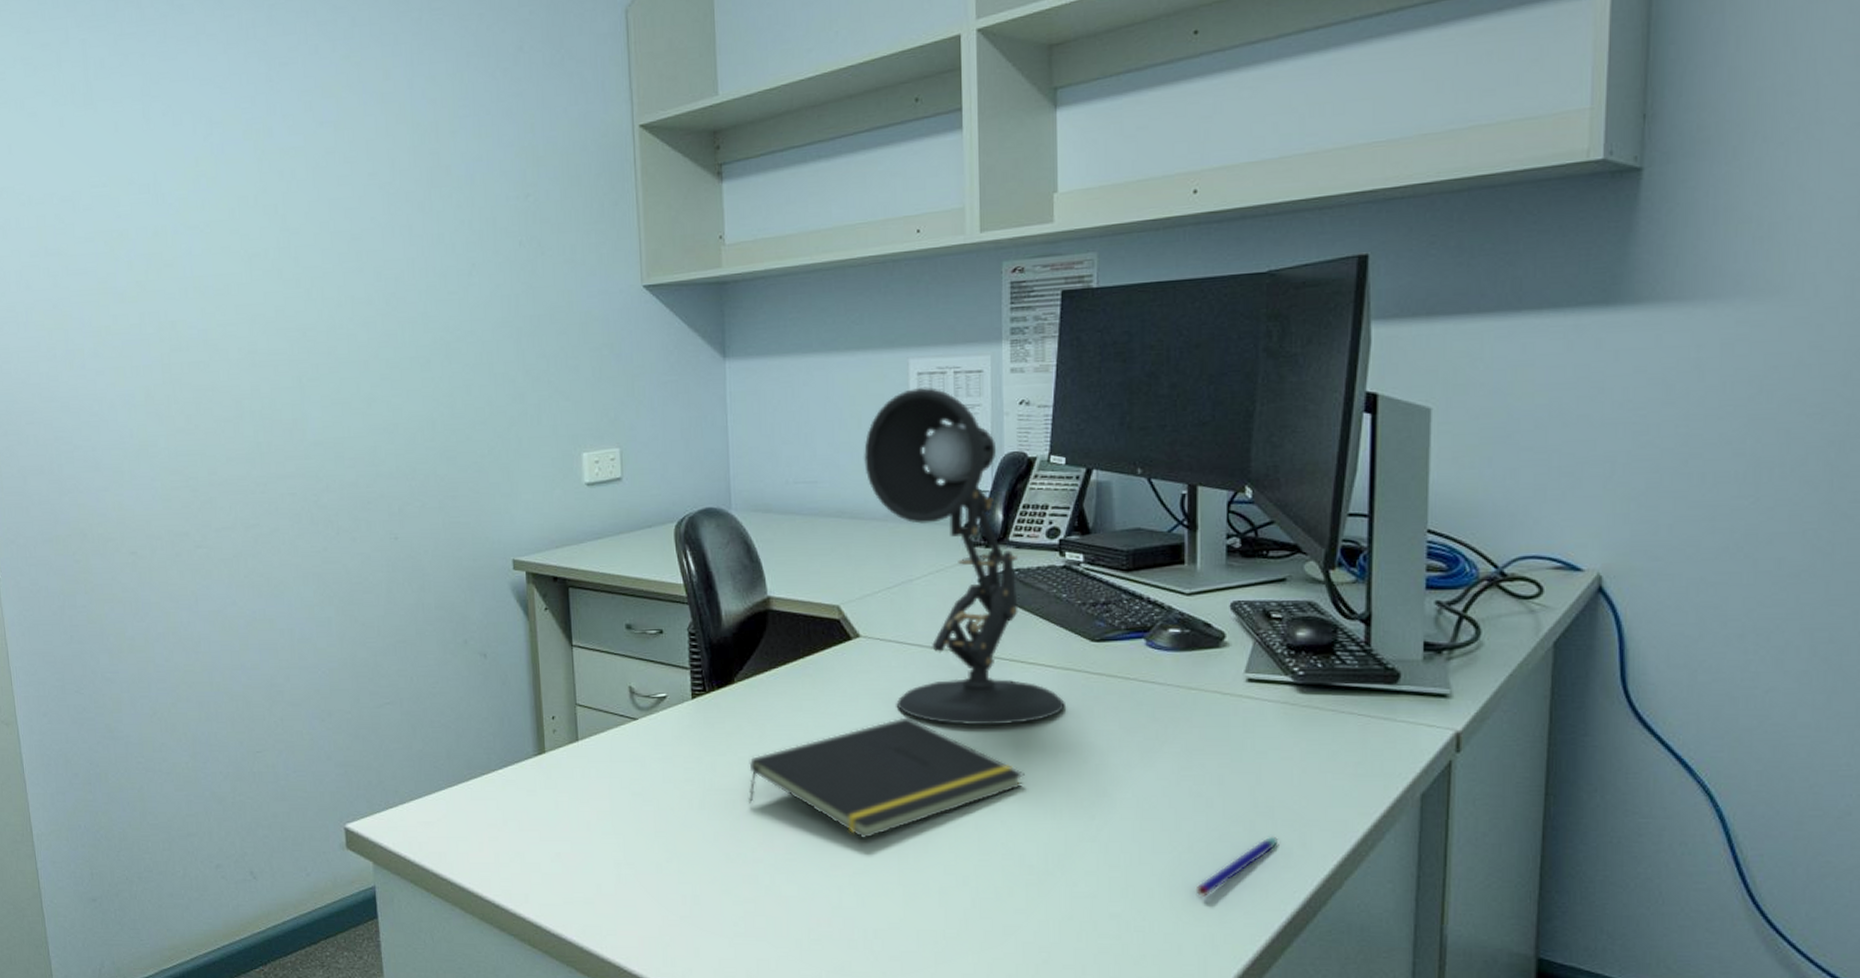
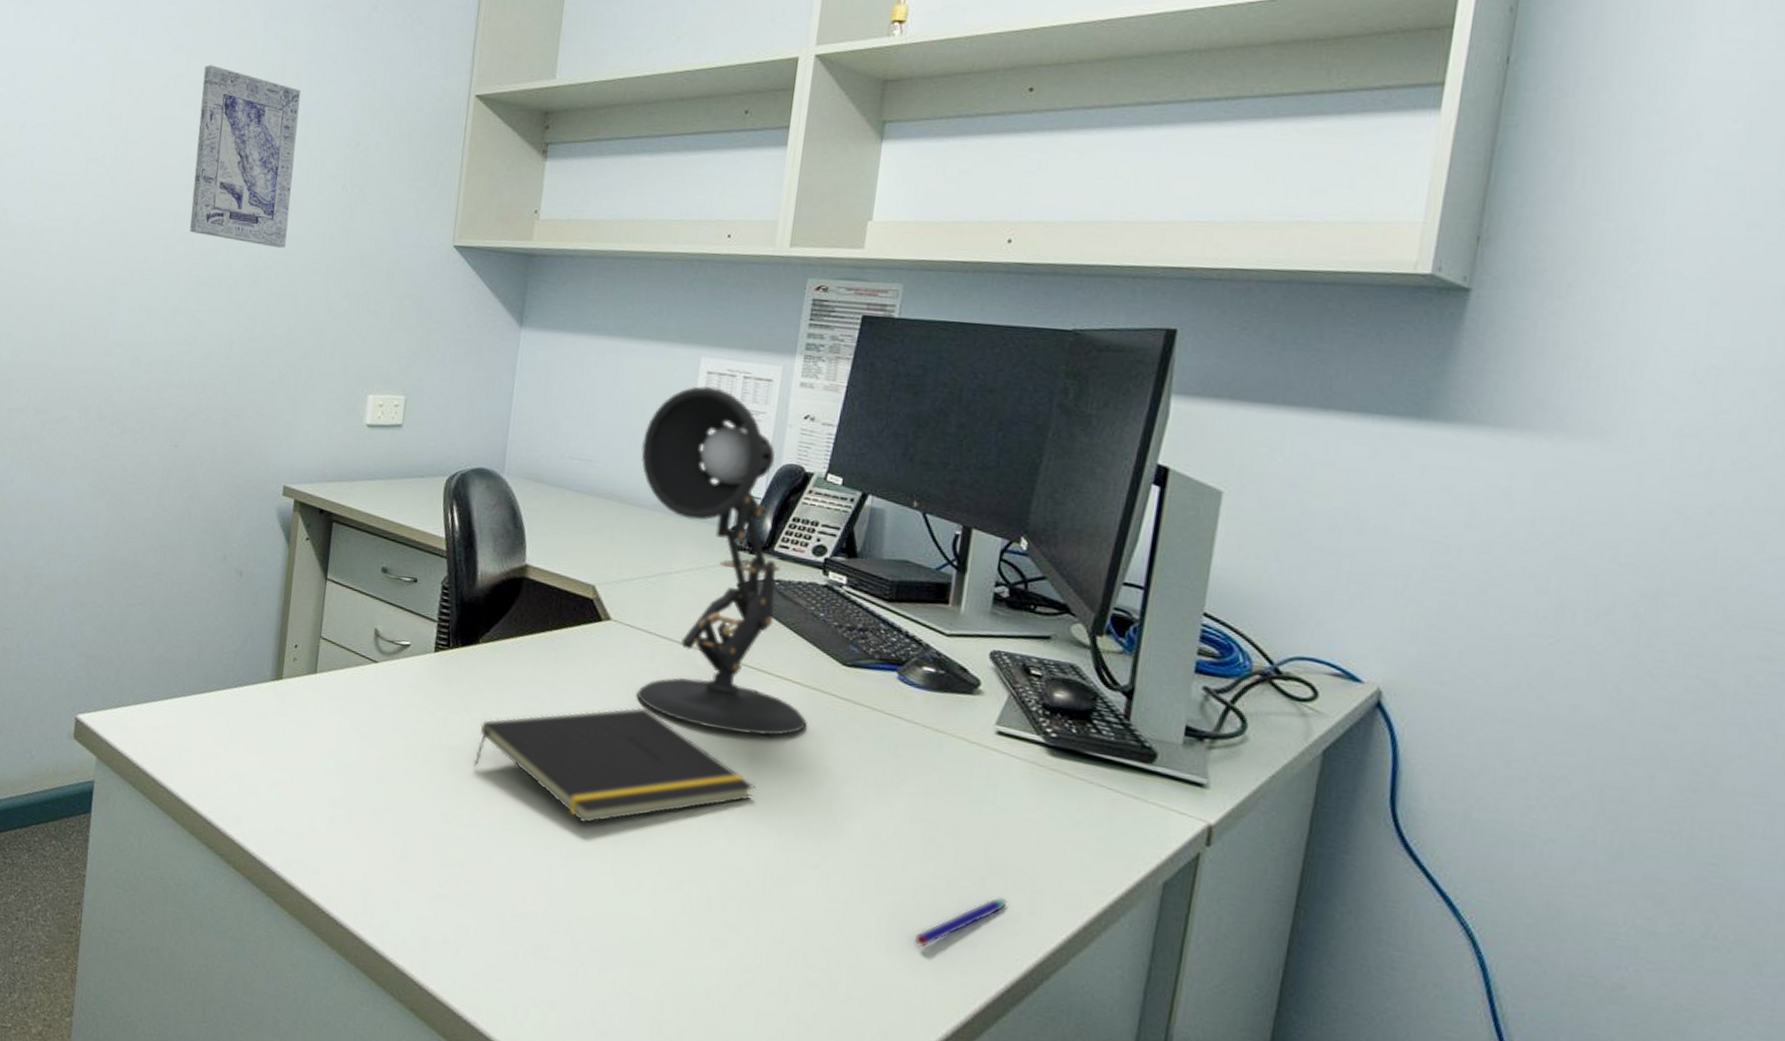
wall art: none [354,135,472,318] -> present [190,65,301,248]

